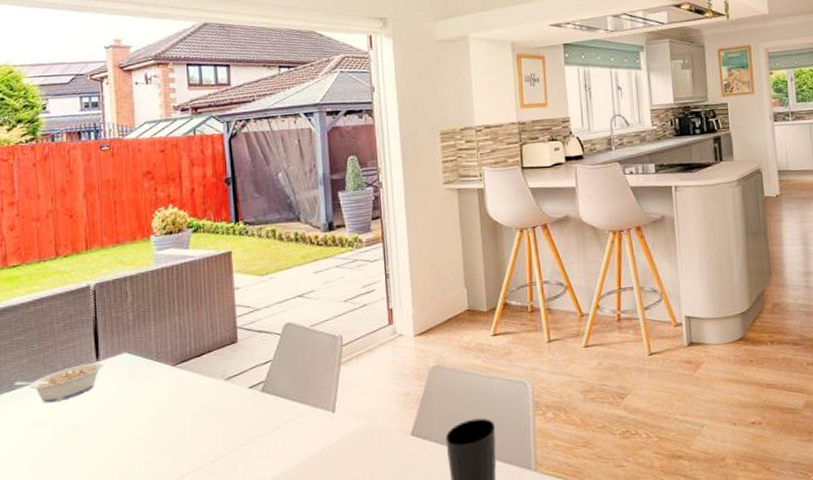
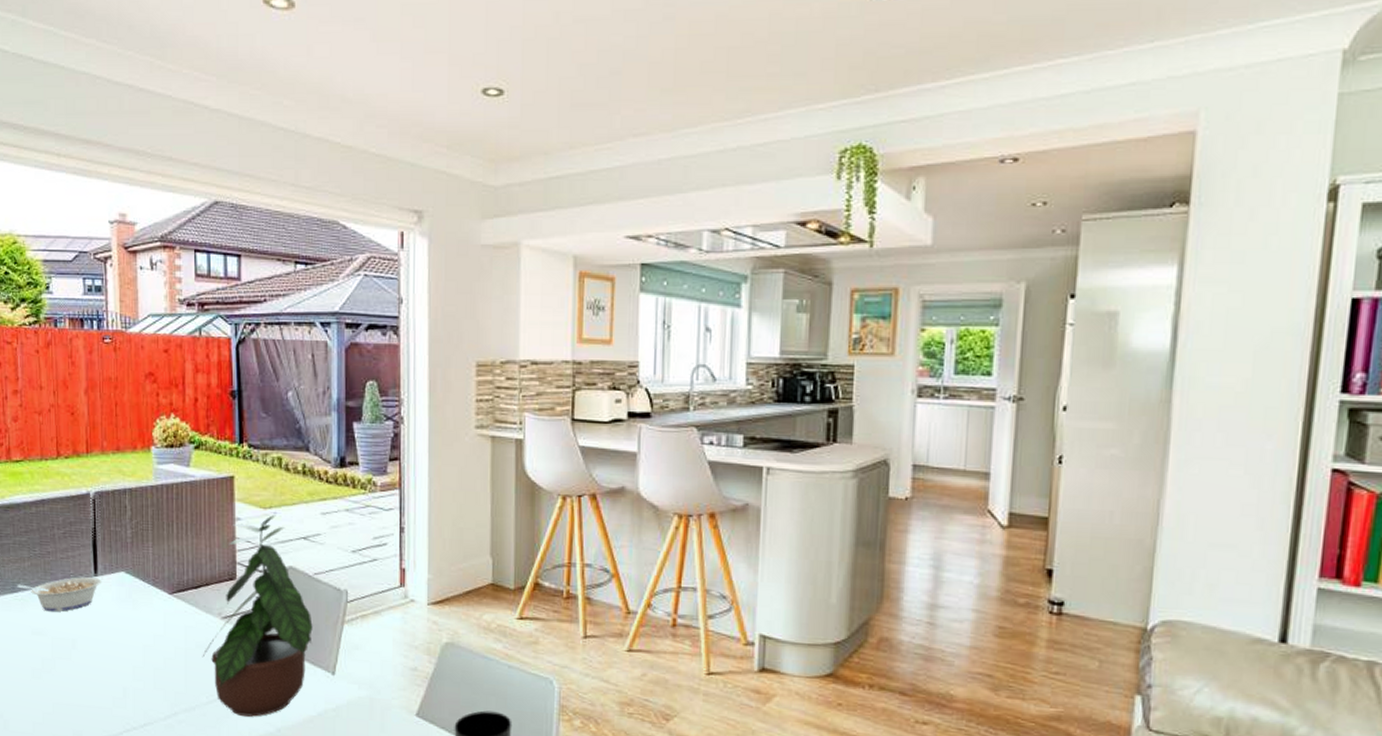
potted plant: none [207,280,312,467] -> present [202,515,313,717]

